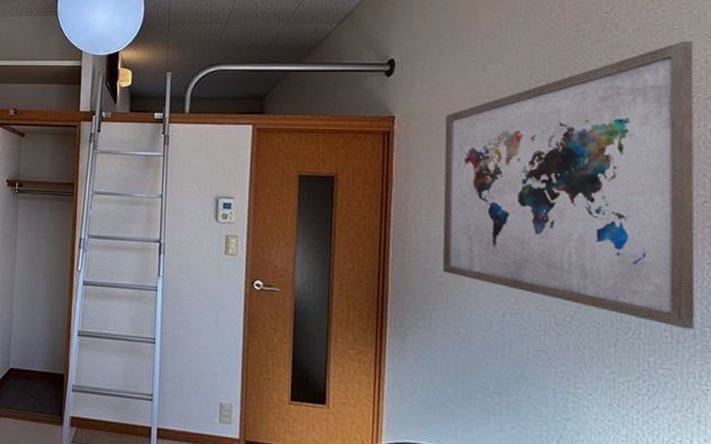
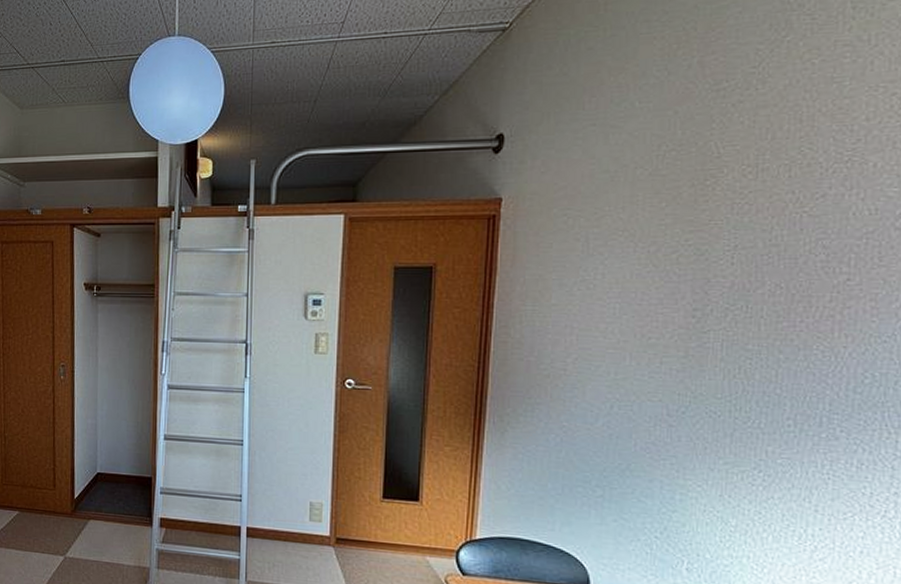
wall art: present [442,40,695,330] -> none [547,95,853,417]

